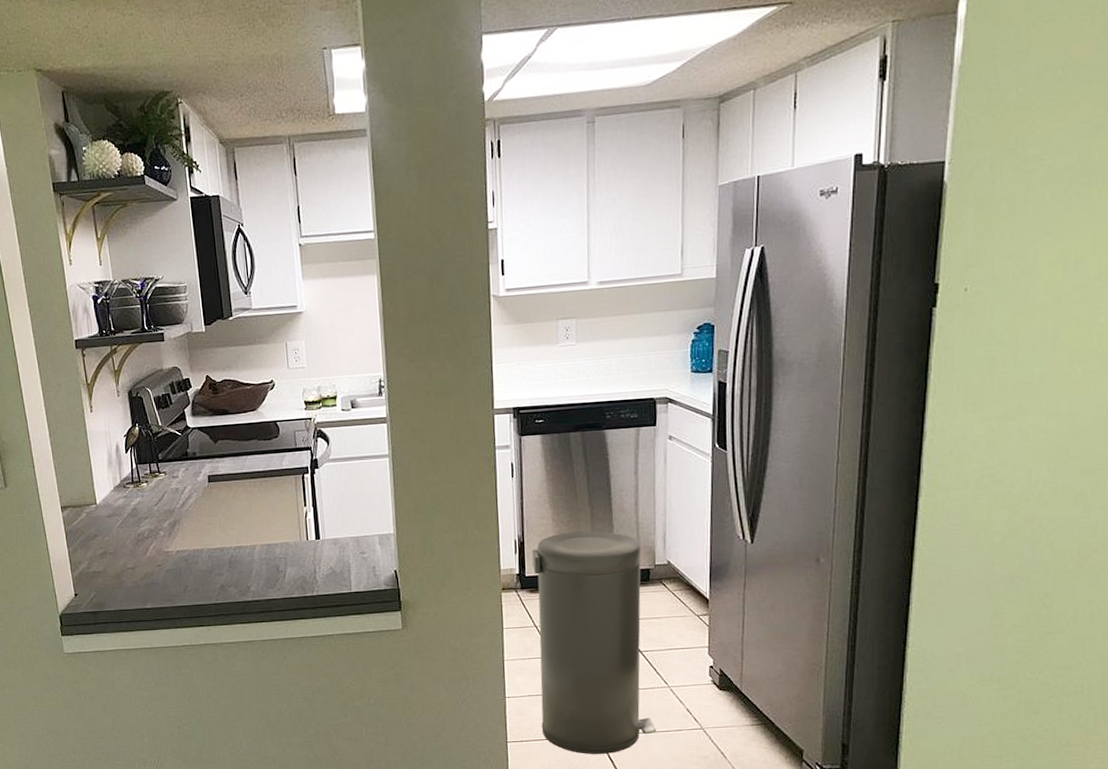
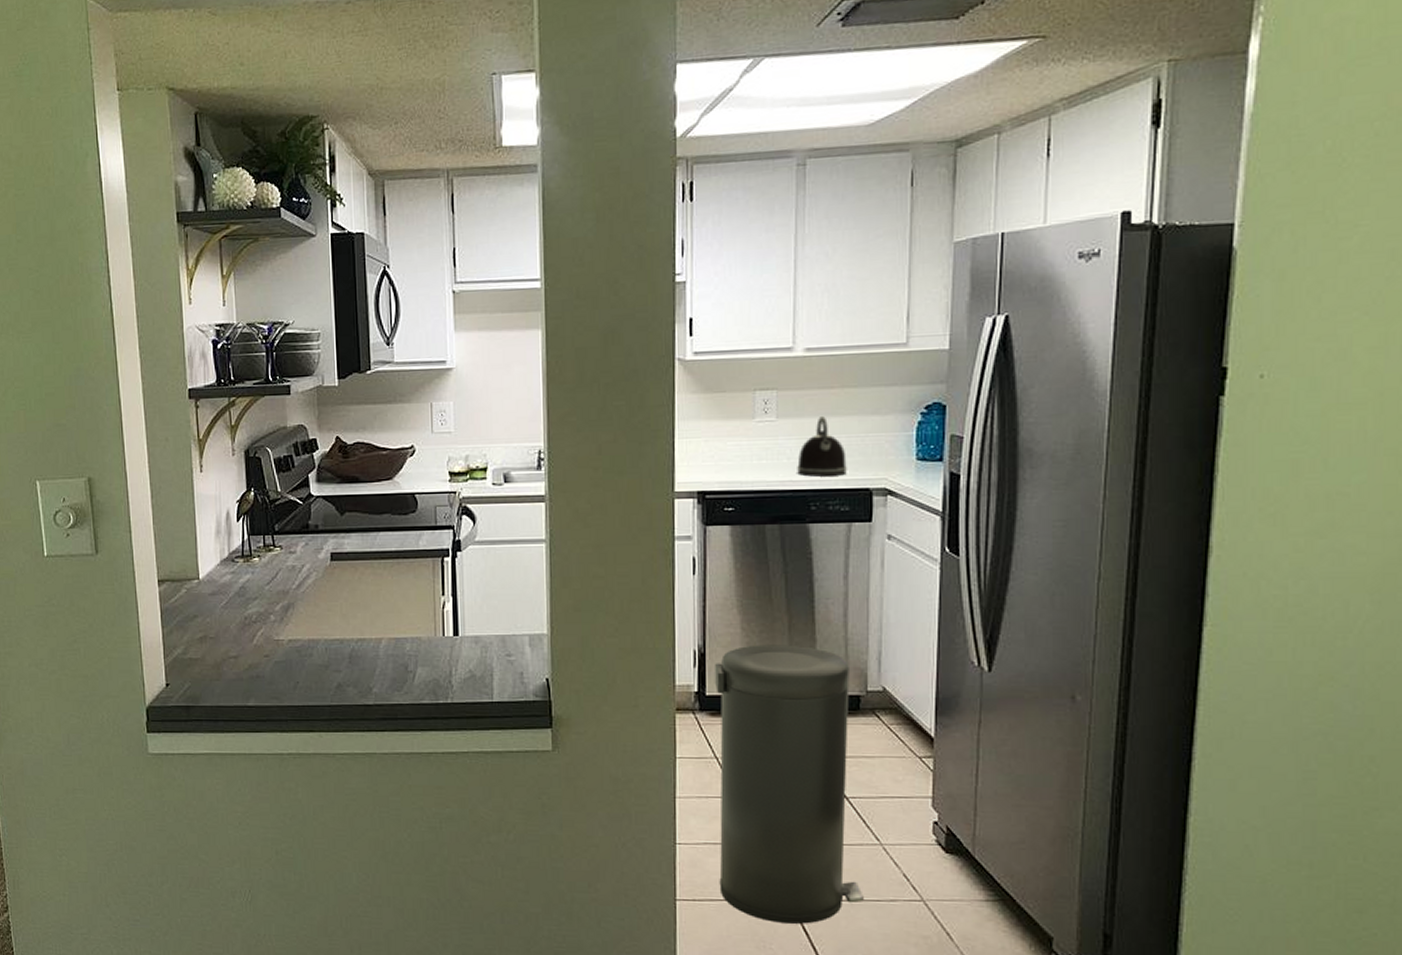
kettle: none [594,339,635,391] -> present [797,416,847,477]

